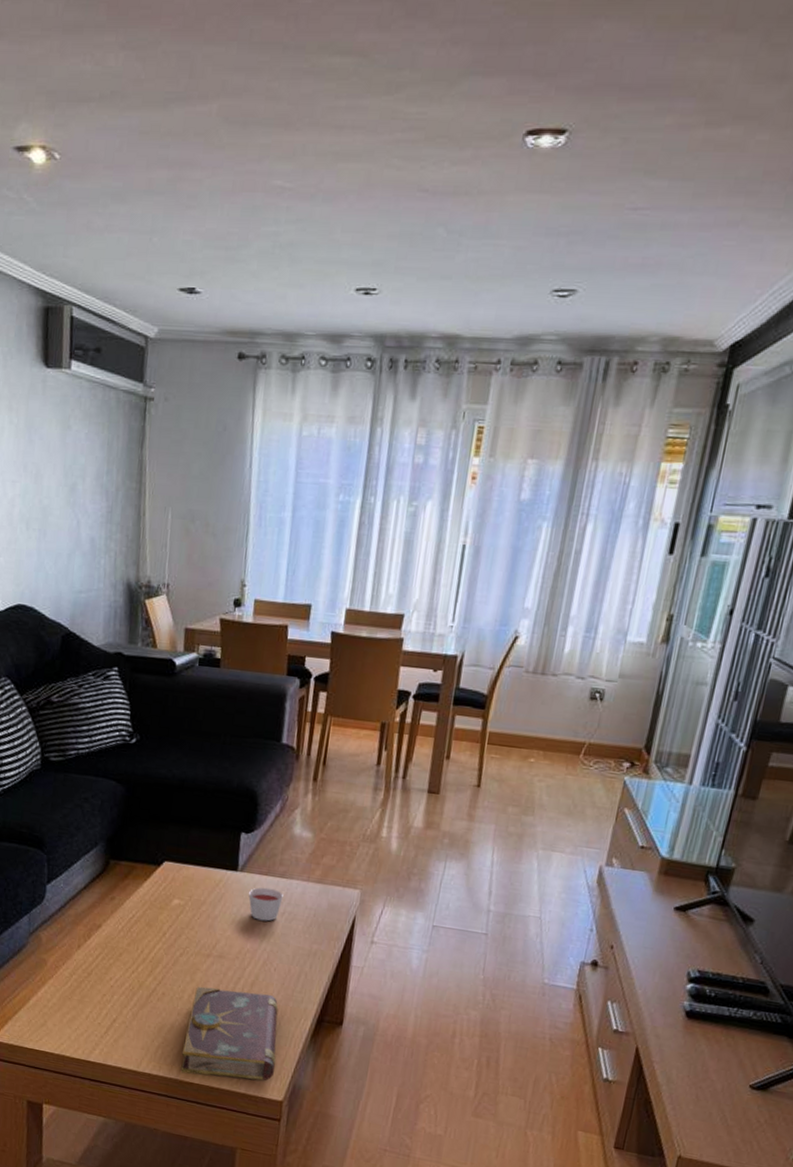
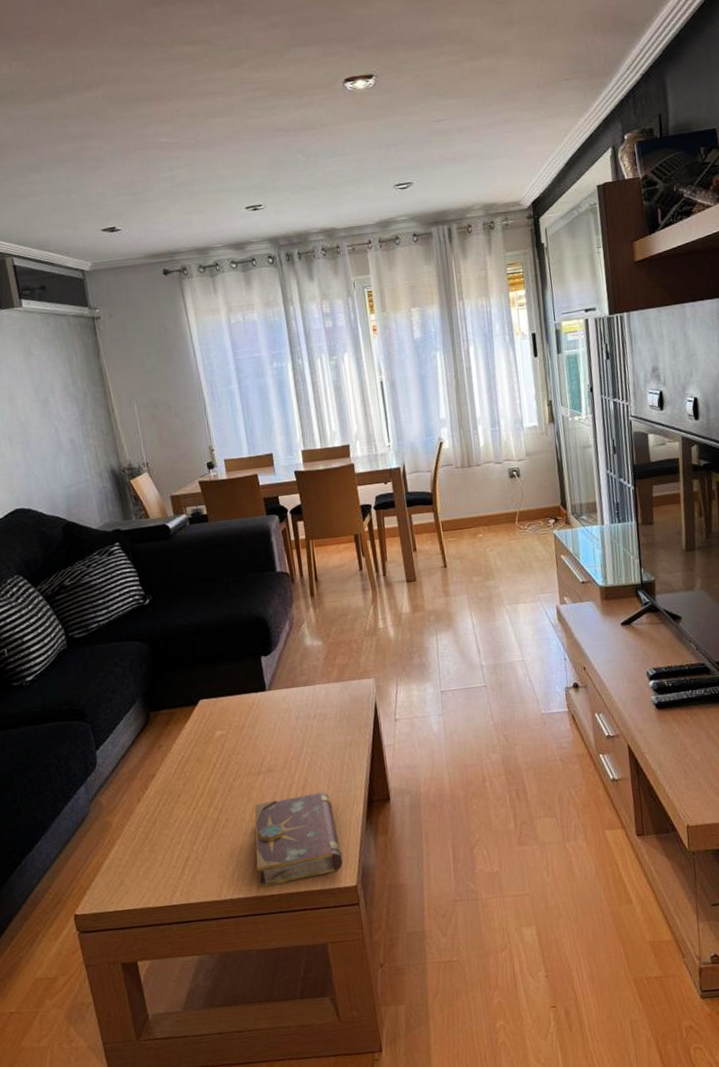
candle: present [248,887,283,922] -> none [280,697,311,729]

